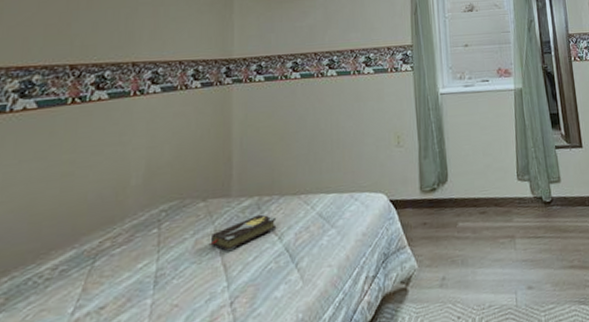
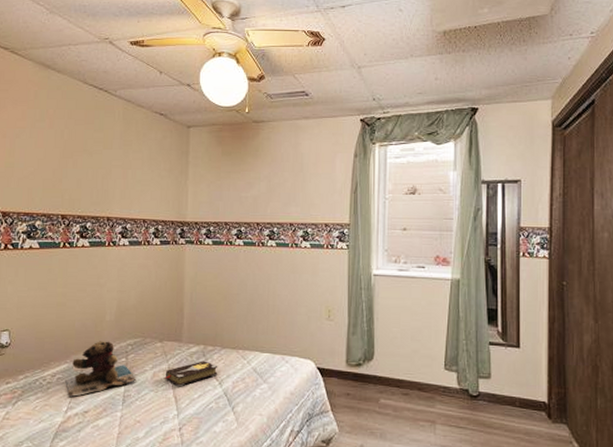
teddy bear: none [72,211,173,292] -> present [65,341,137,397]

